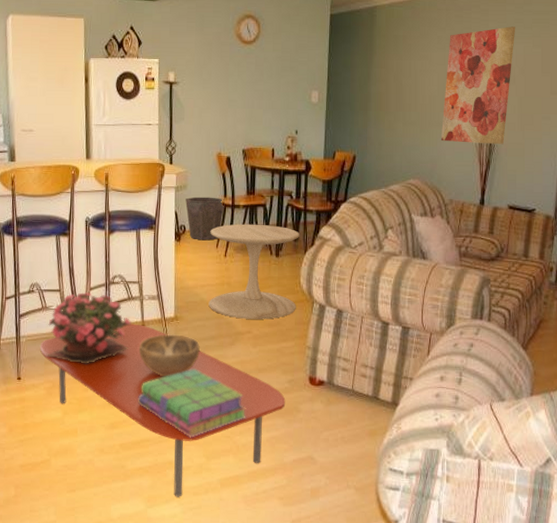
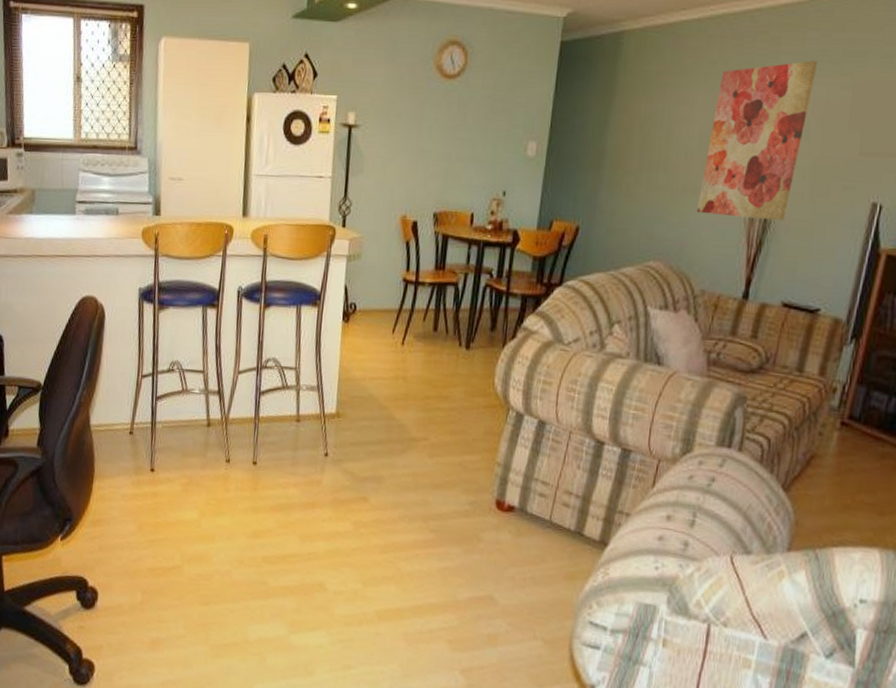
coffee table: present [39,323,286,497] -> none [177,417,465,626]
potted flower: present [45,291,131,364] -> none [182,375,285,460]
stack of books: present [138,368,247,438] -> none [286,477,416,559]
decorative bowl: present [139,334,201,377] -> none [291,433,365,484]
waste bin: present [185,196,225,241] -> none [358,268,407,324]
side table: present [208,224,299,319] -> none [378,305,498,426]

